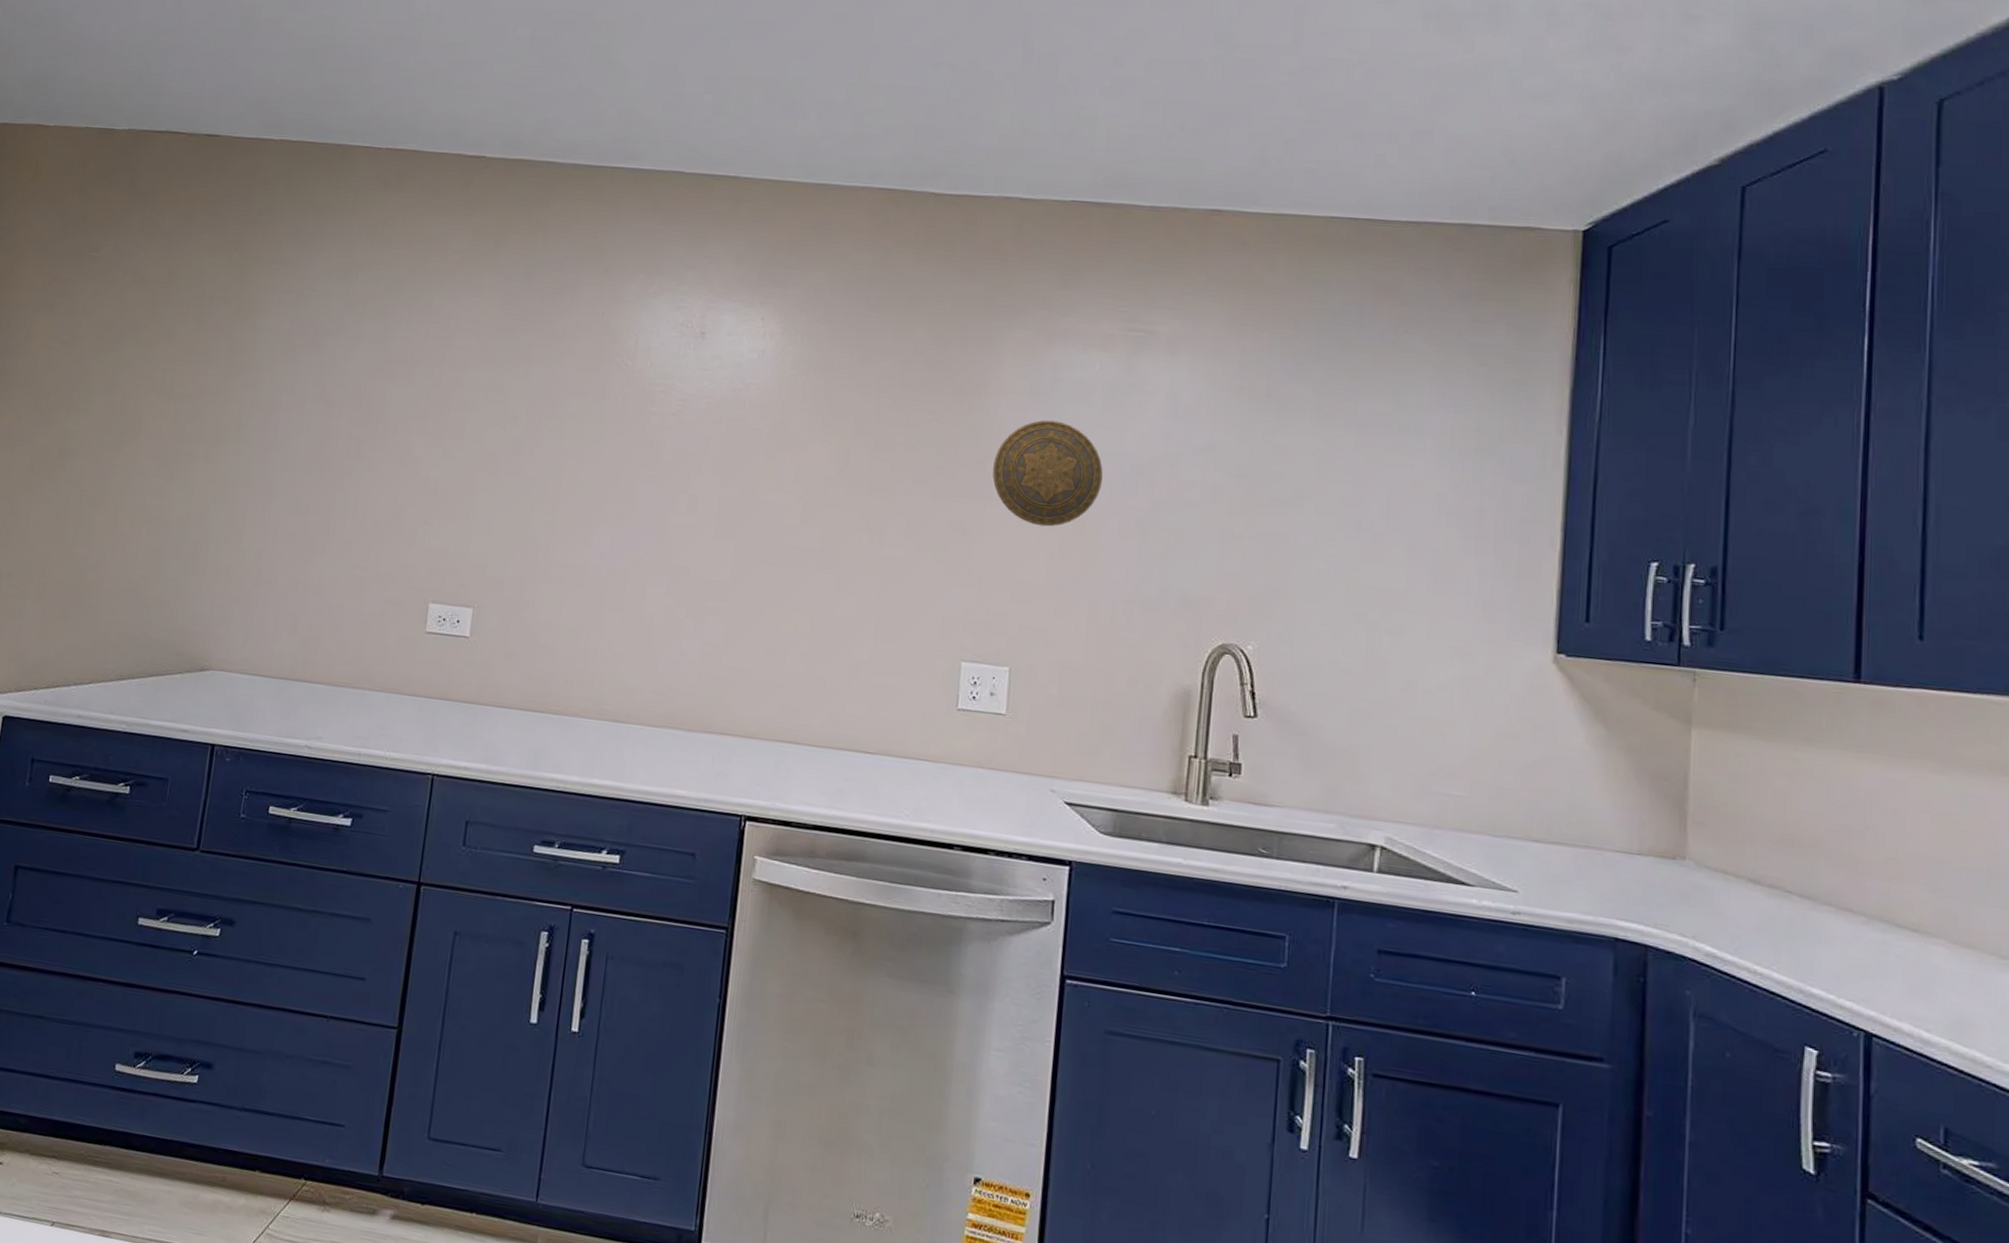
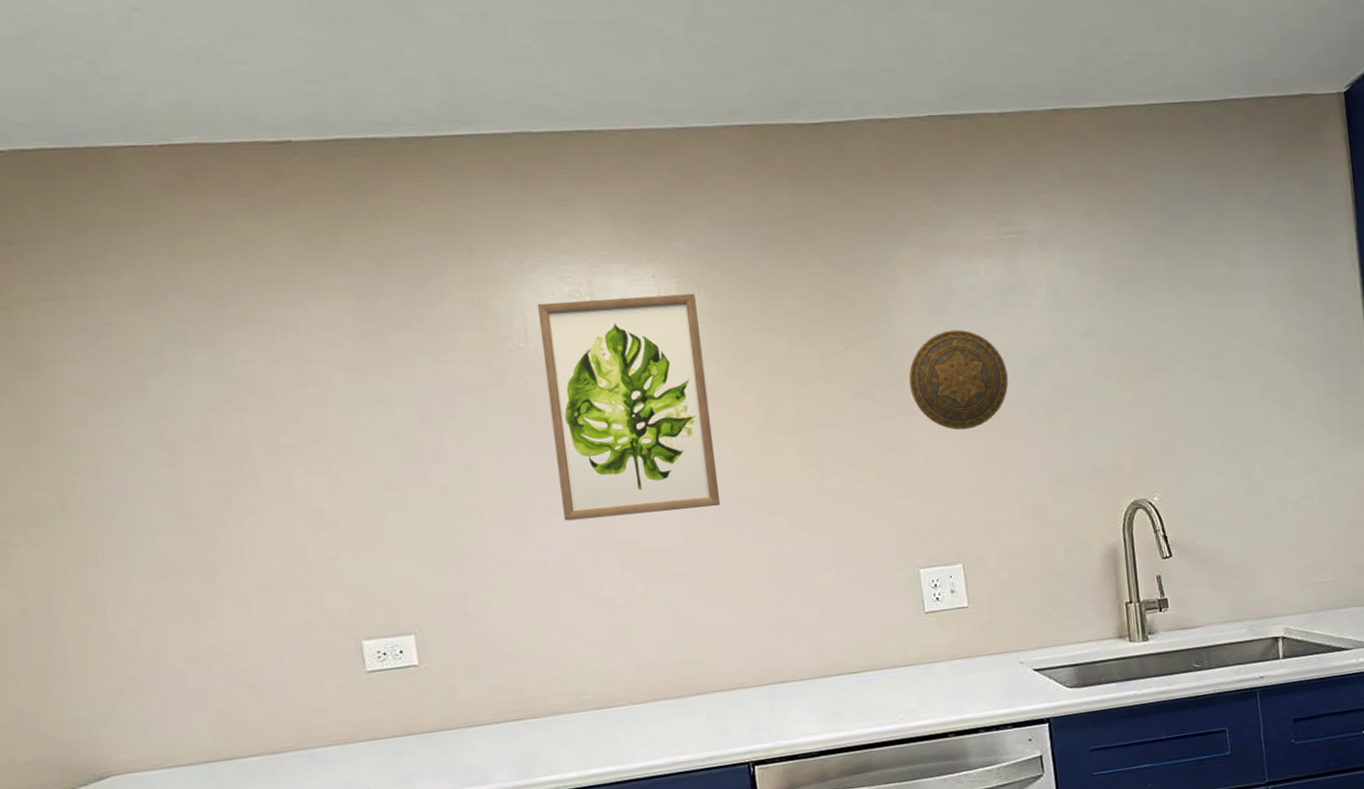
wall art: none [627,327,797,551] -> present [537,293,721,521]

